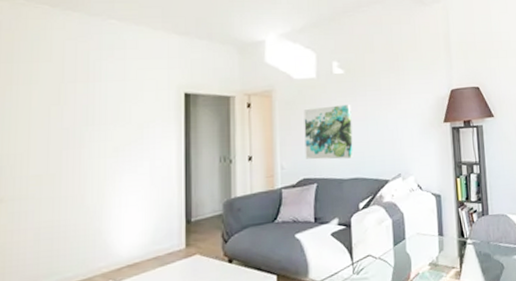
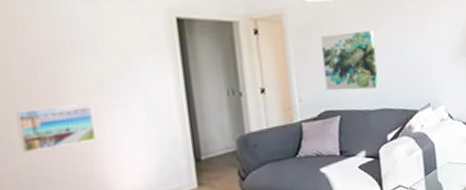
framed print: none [46,167,106,209] -> present [15,104,95,152]

